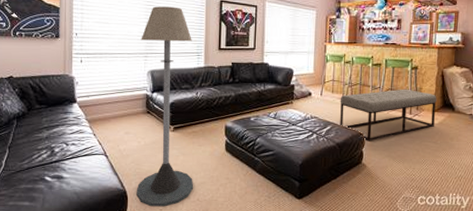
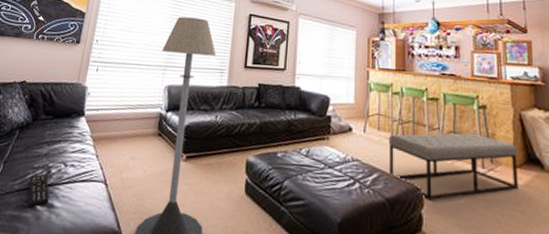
remote control: none [36,153,57,181] -> present [27,173,49,208]

